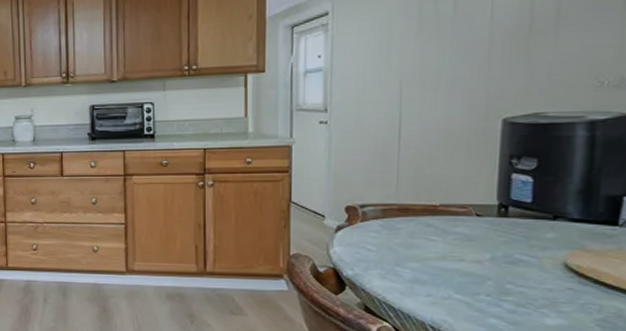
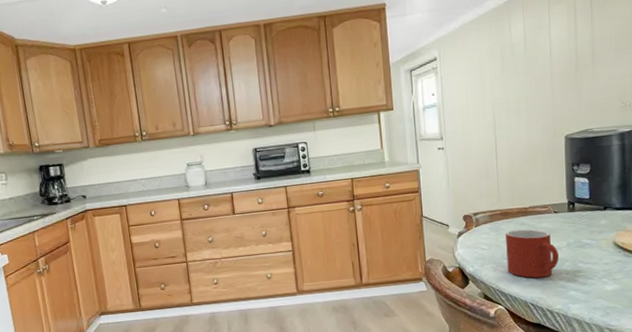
mug: none [401,232,479,296] -> present [506,229,560,278]

